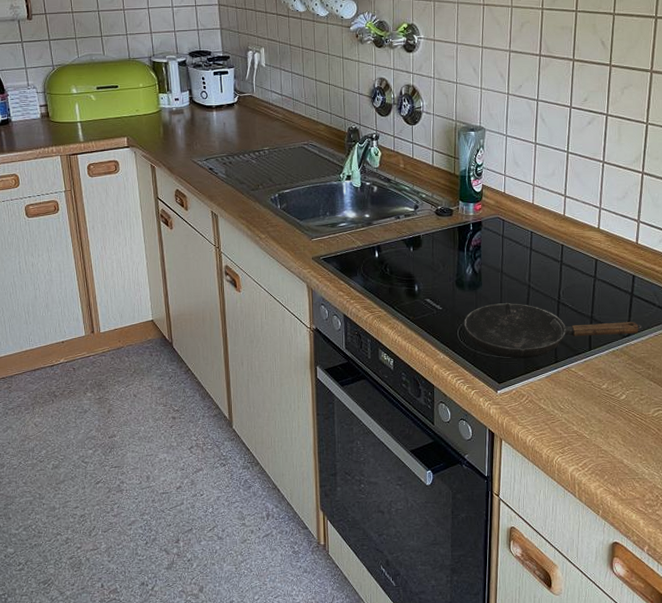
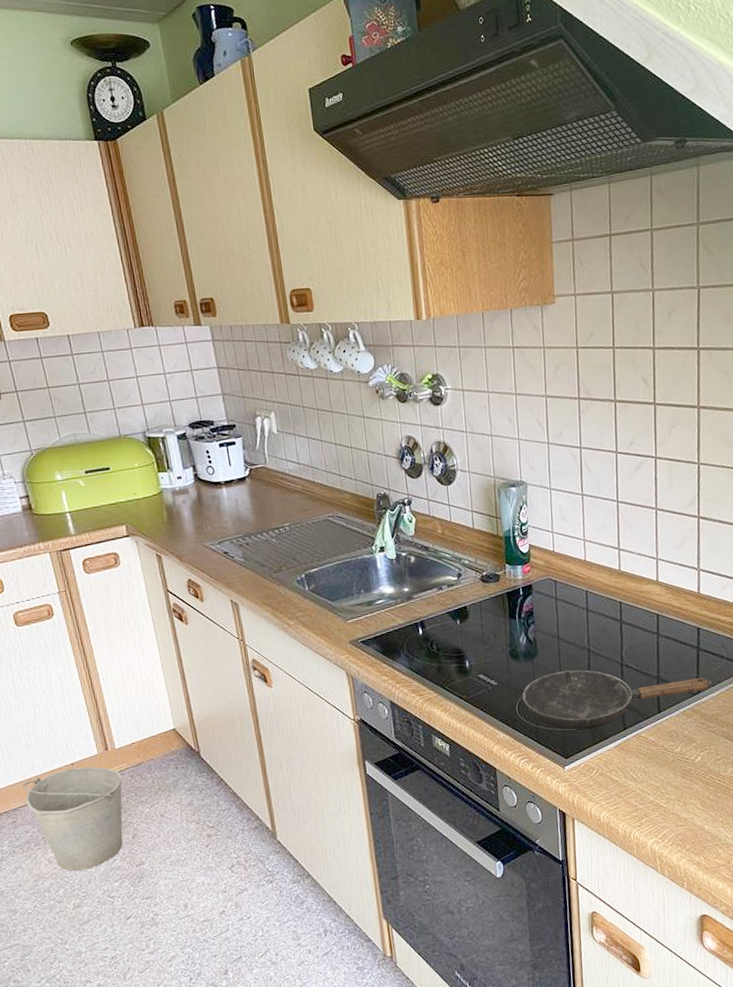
bucket: none [19,346,104,436] -> present [22,766,123,871]

